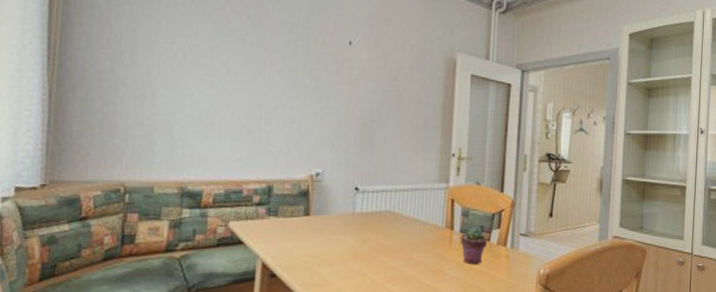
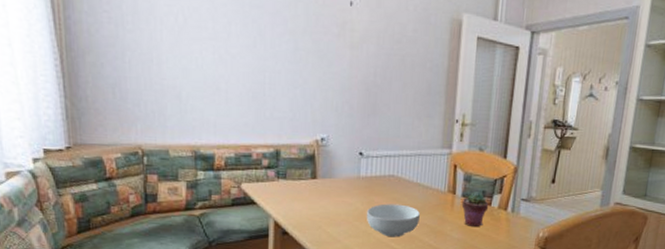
cereal bowl: none [360,241,417,278] -> present [366,203,420,238]

